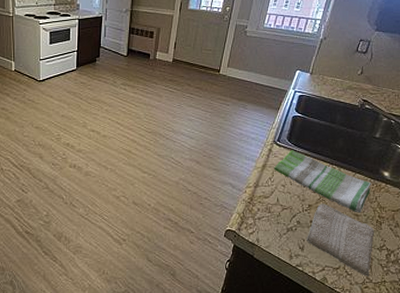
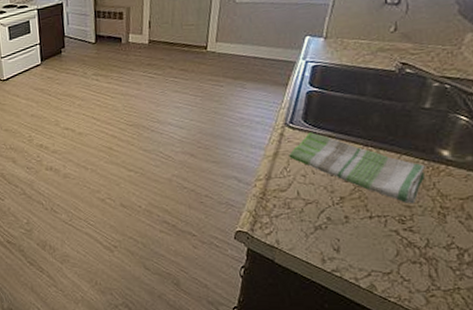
washcloth: present [306,203,375,276] -> none [341,194,438,282]

